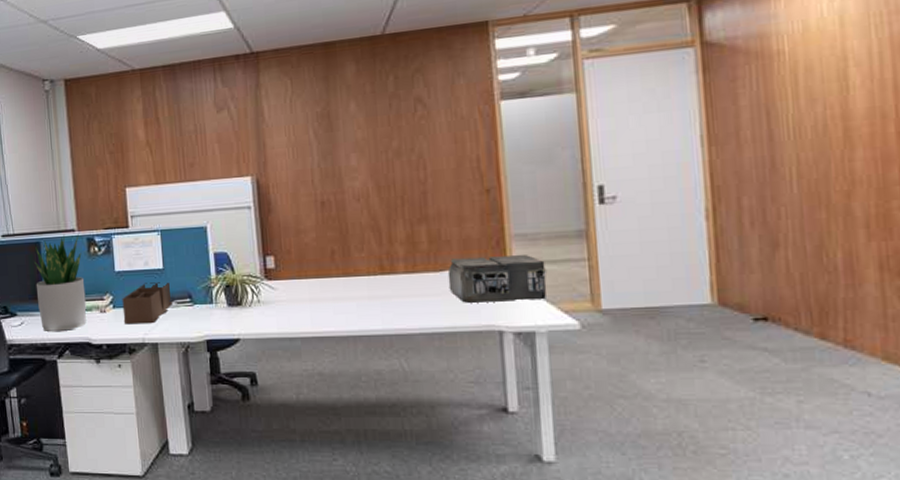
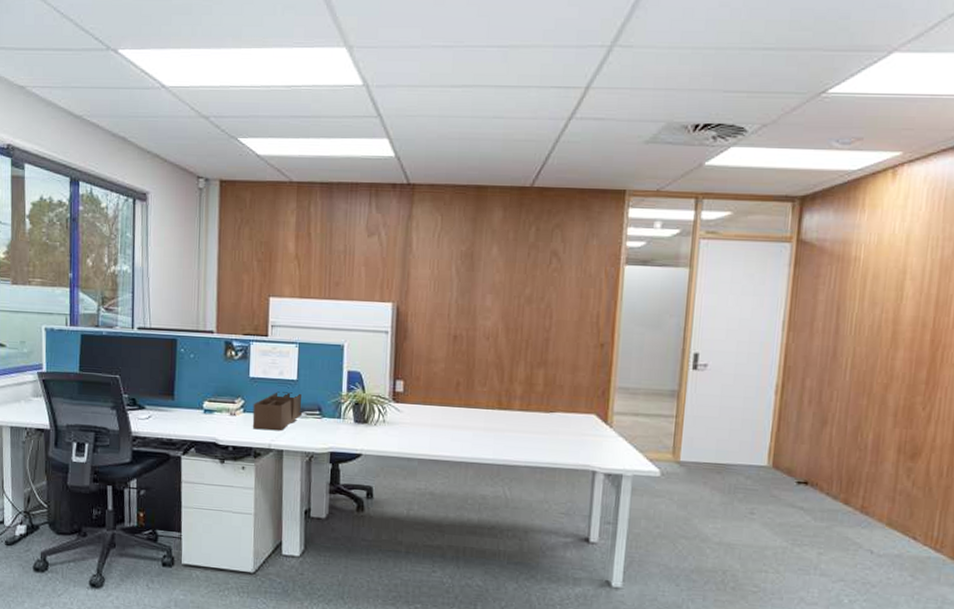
planter: present [34,233,87,332] -> none [167,334,219,430]
printer: present [447,255,548,303] -> none [555,402,641,448]

